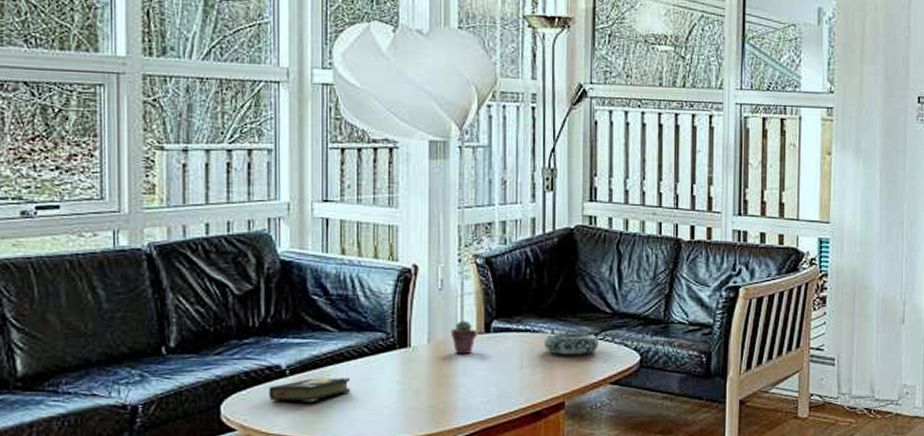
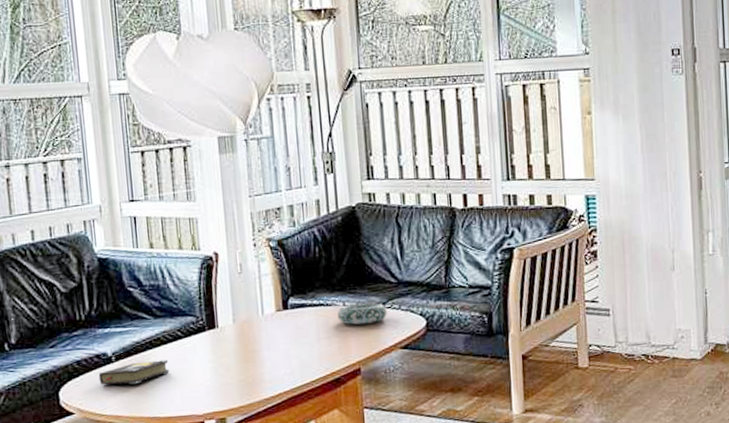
potted succulent: present [450,320,478,354] -> none [252,300,277,331]

